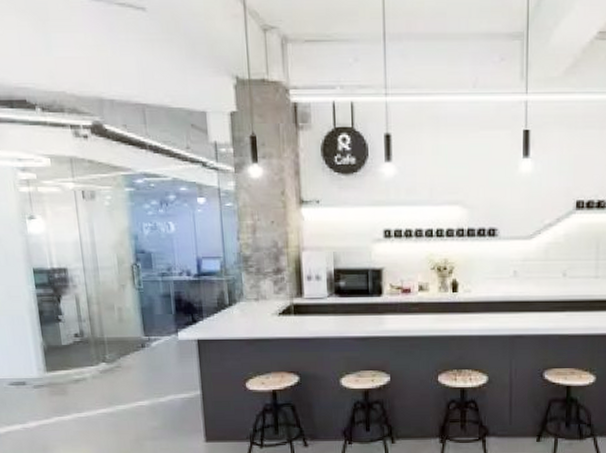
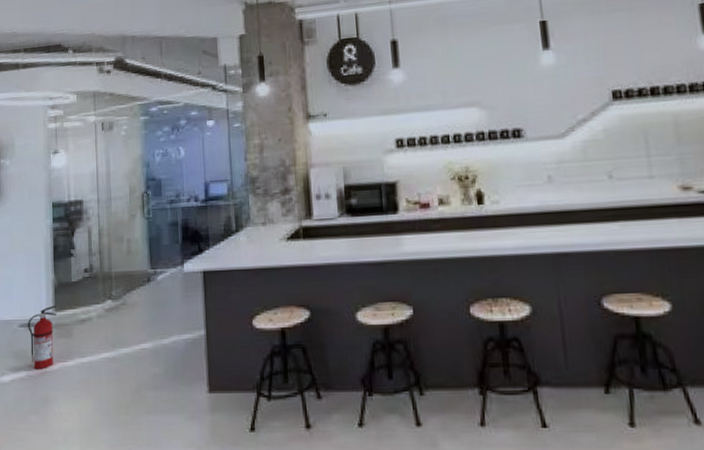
fire extinguisher: none [18,366,49,423] -> present [28,305,57,370]

